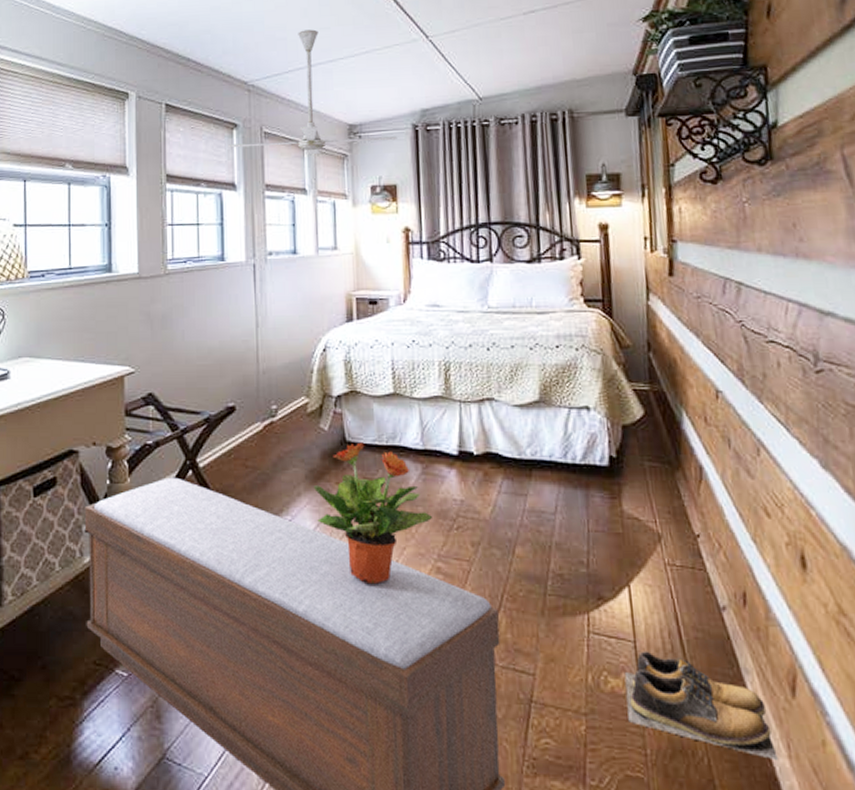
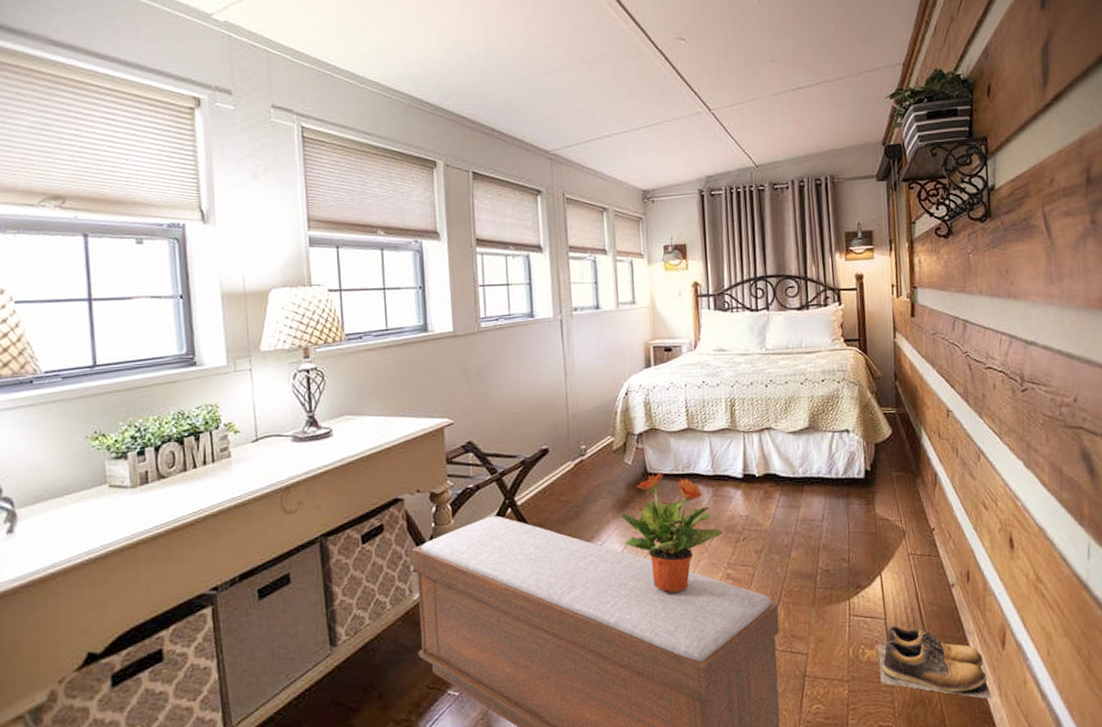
ceiling fan: present [229,29,398,155] -> none [534,102,686,219]

